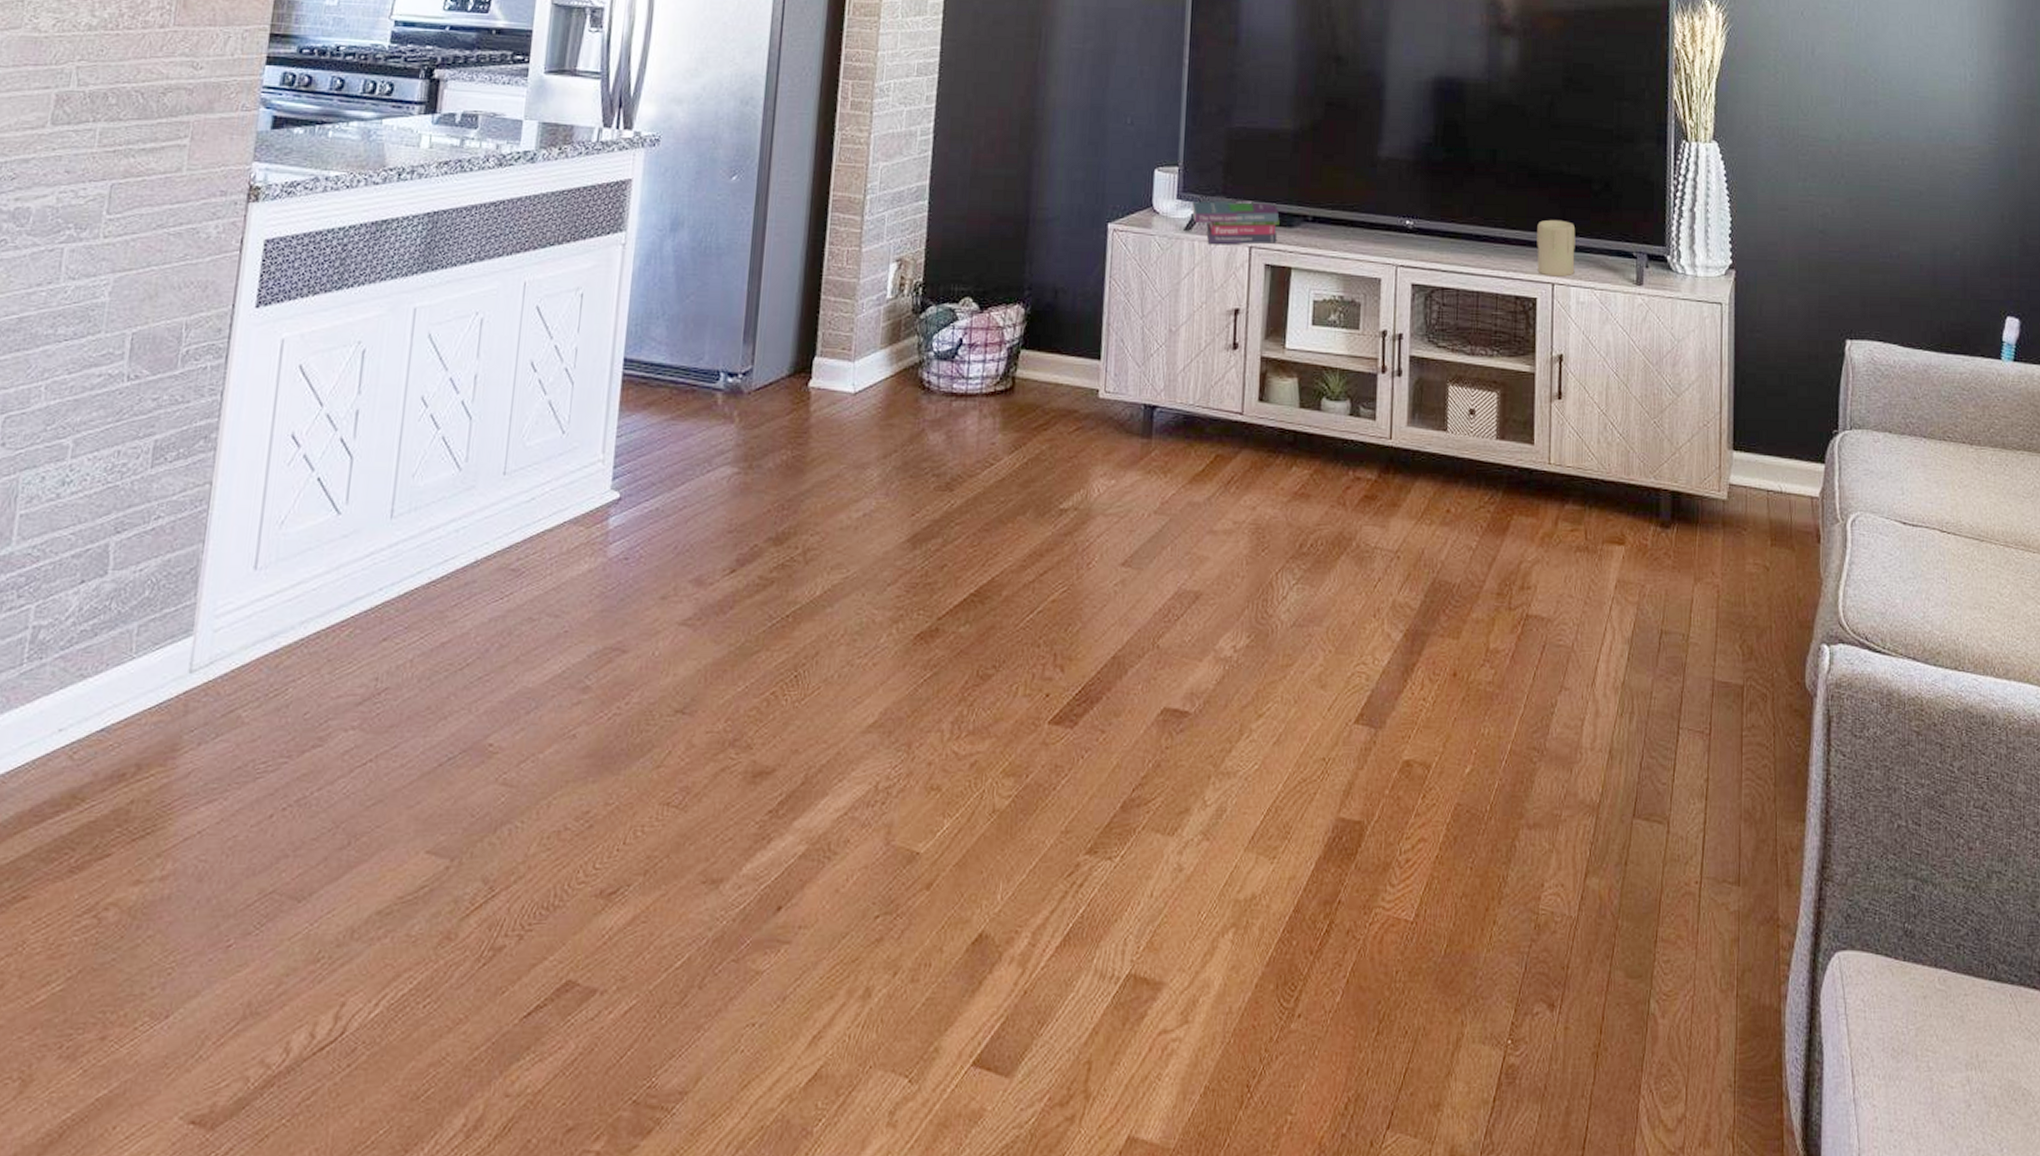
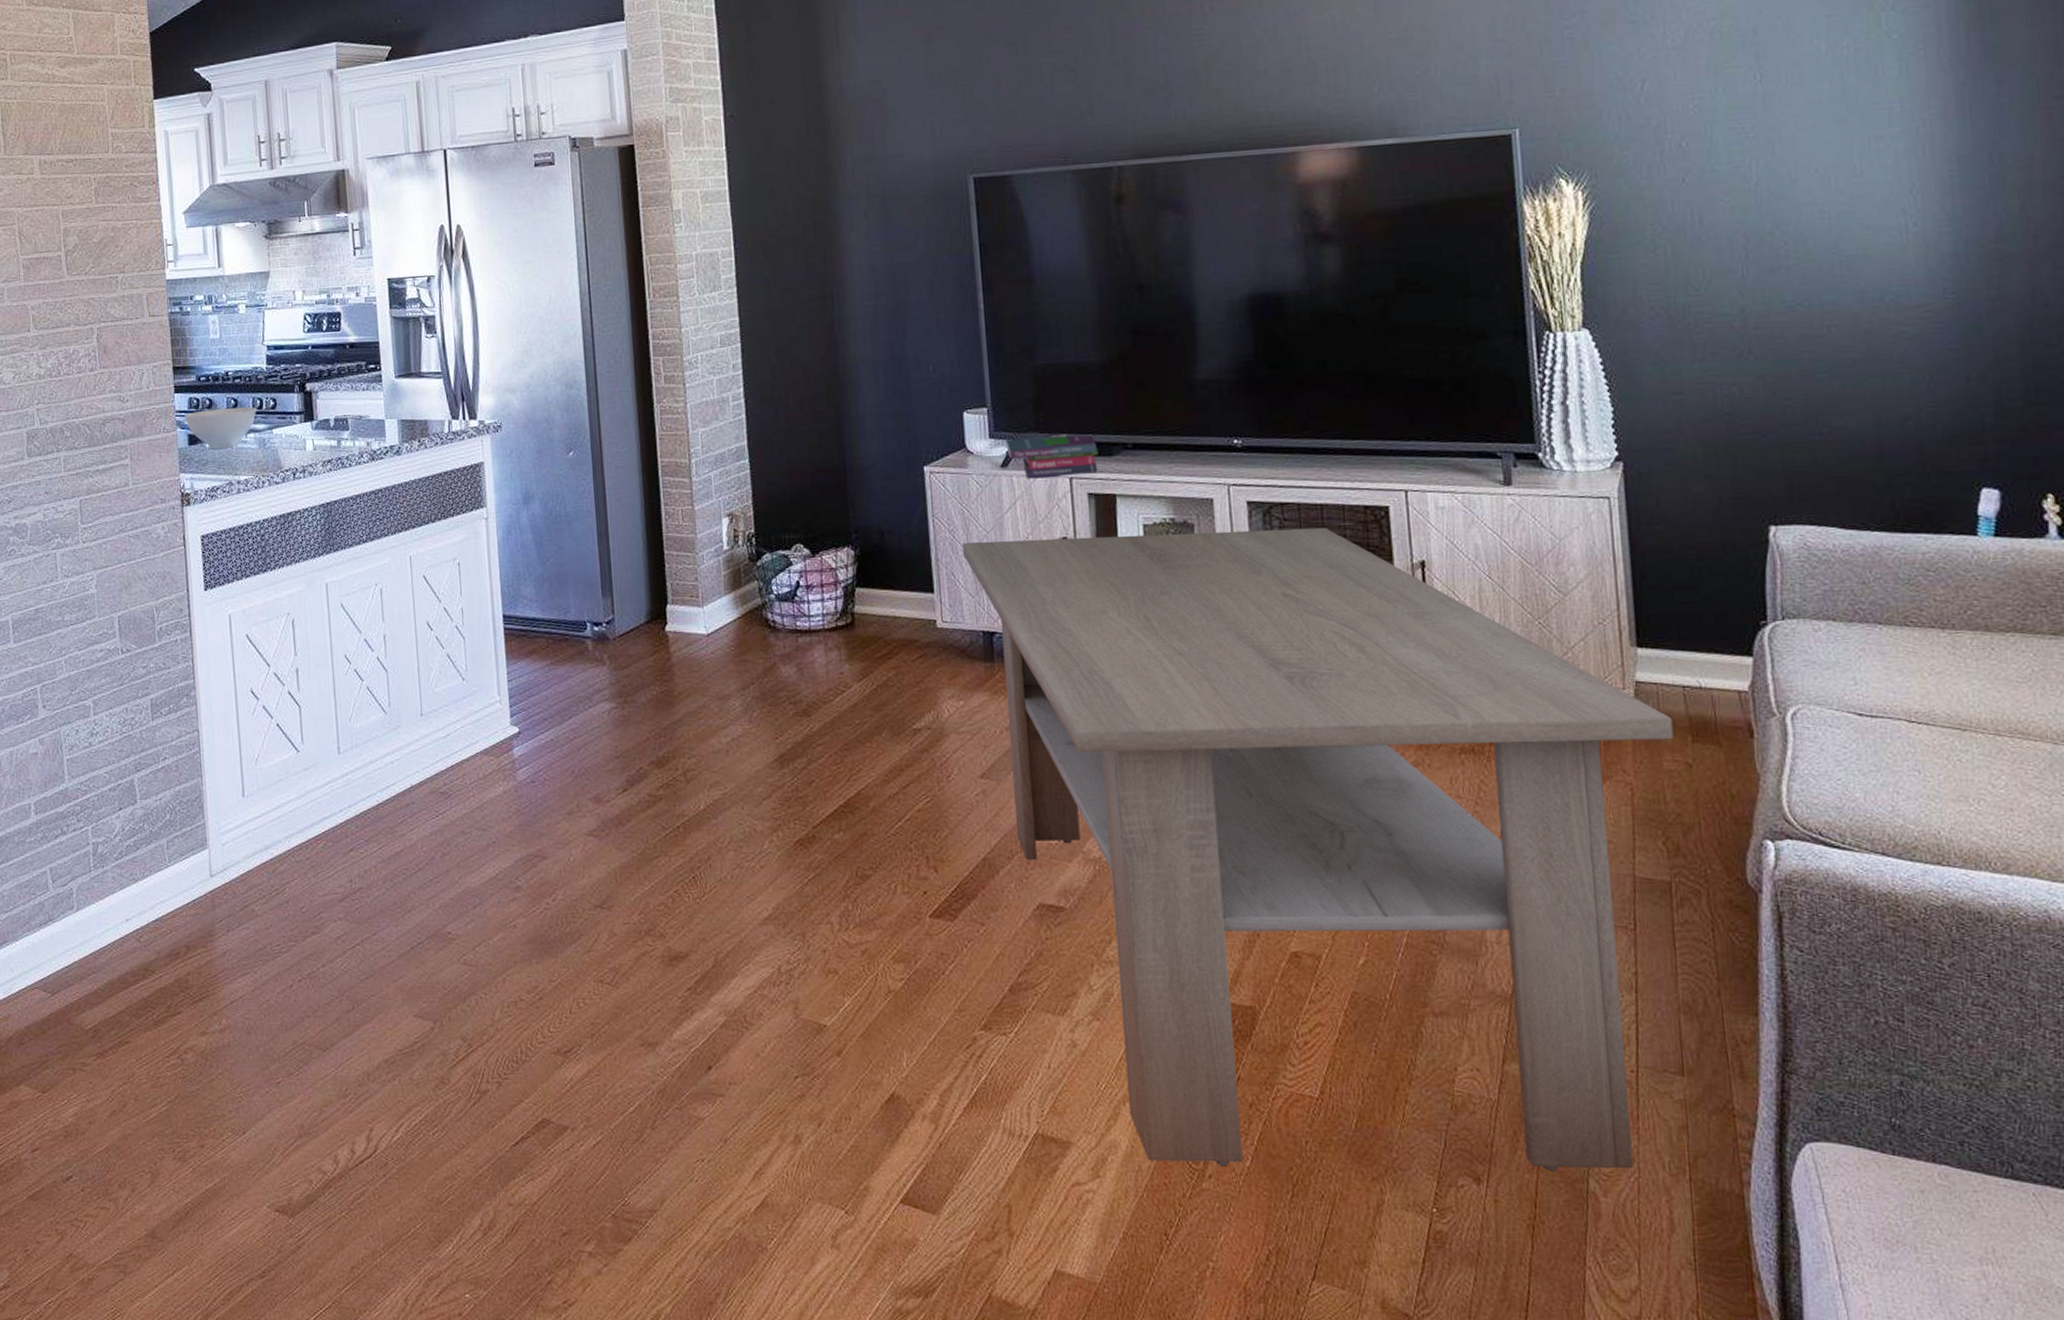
bowl: none [272,88,368,138] -> present [183,406,257,450]
coffee table: none [1134,307,1756,1004] -> present [961,527,1674,1171]
candle: present [1537,219,1576,277] -> none [1381,425,1430,484]

